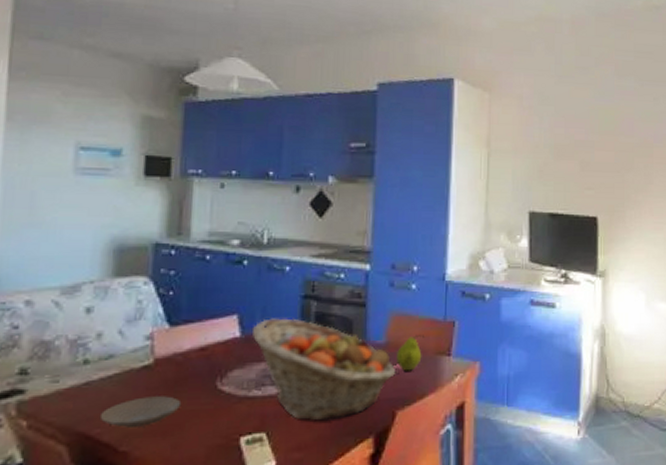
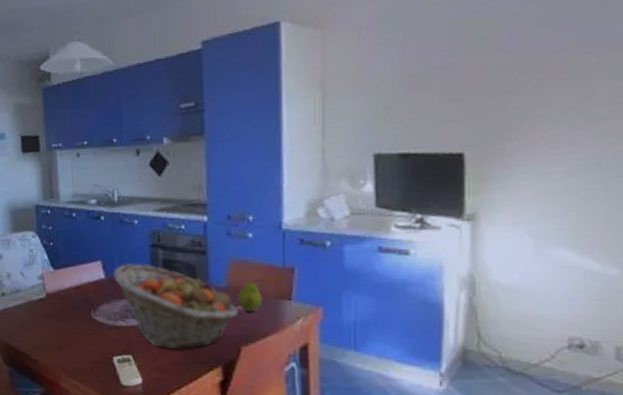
plate: present [99,396,182,429] -> none [16,321,69,344]

